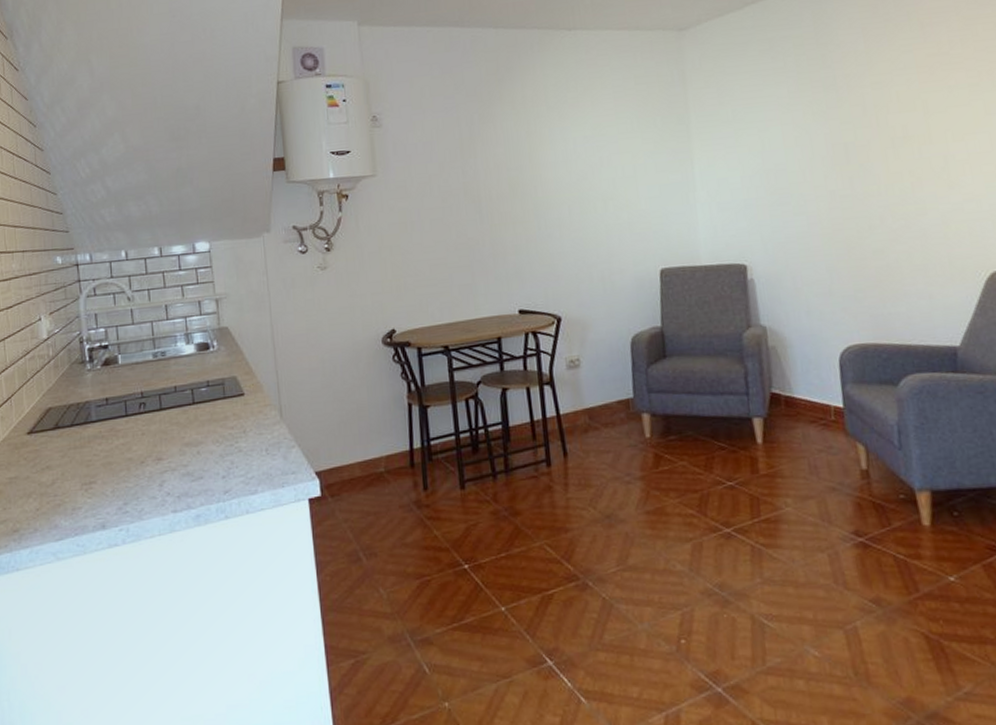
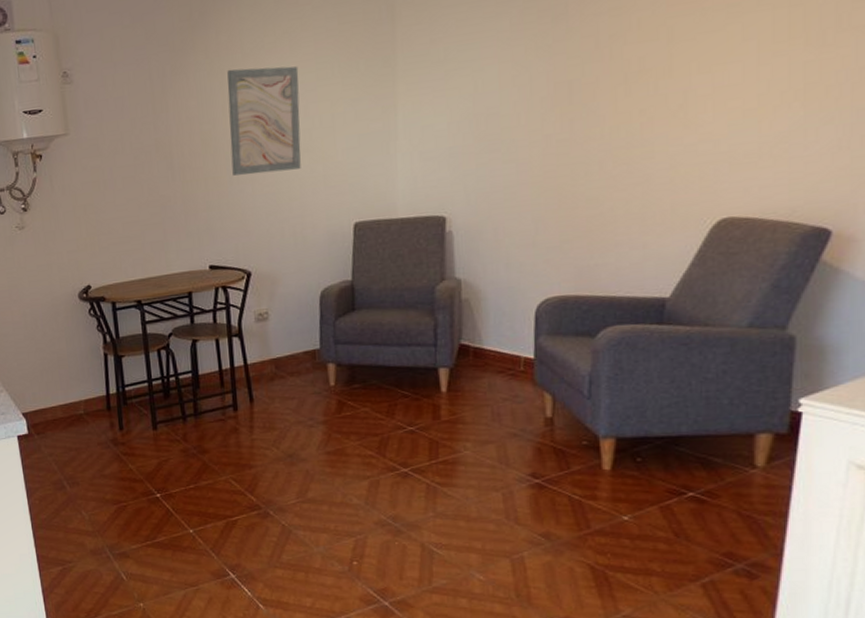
wall art: none [533,120,607,220] -> present [227,66,301,176]

